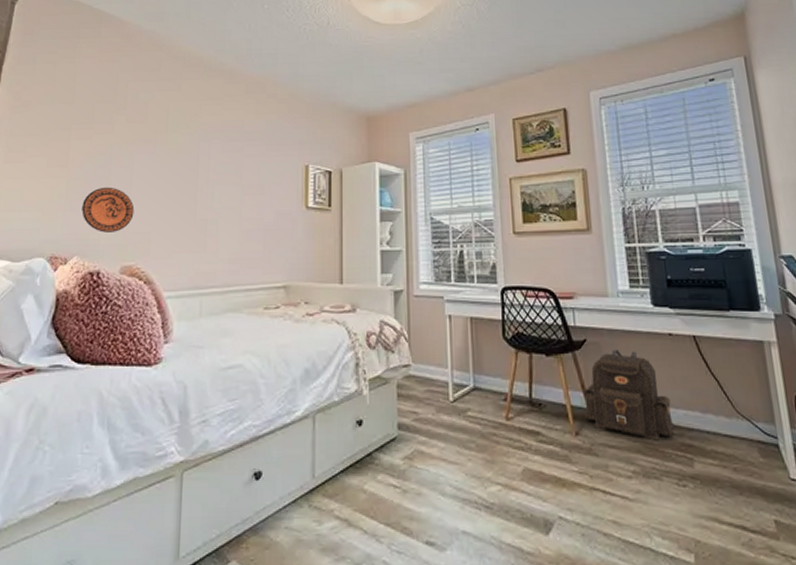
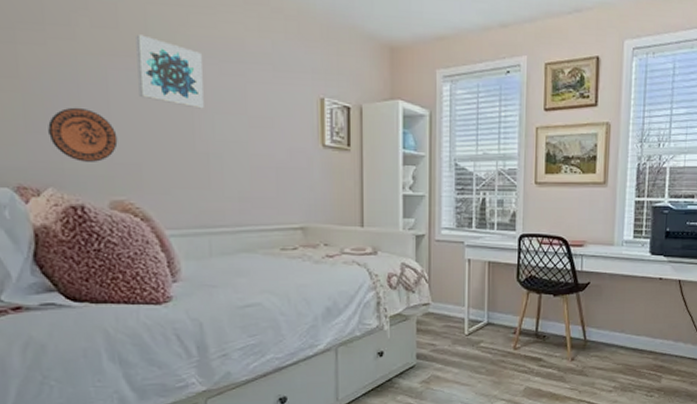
wall art: none [156,125,208,182] -> present [136,34,204,109]
backpack: present [584,349,675,441] -> none [580,291,652,363]

